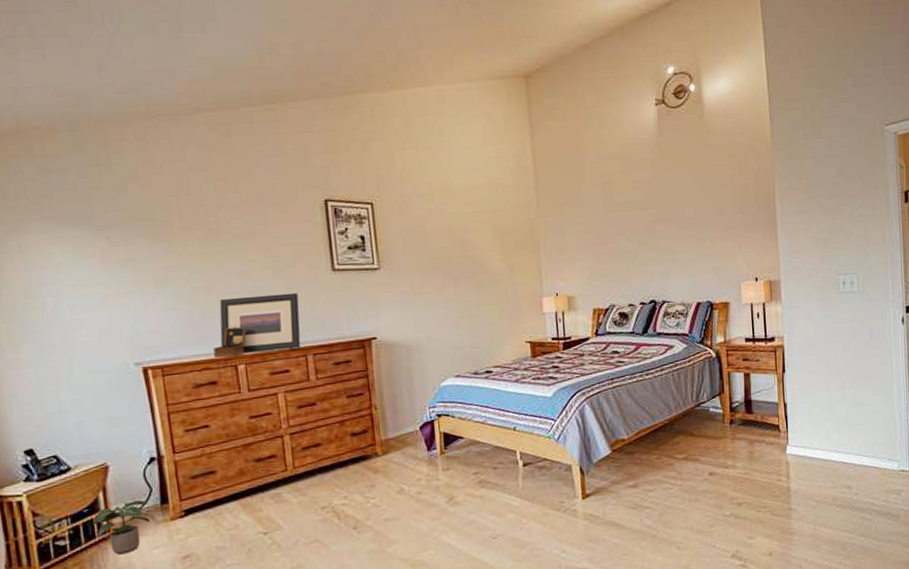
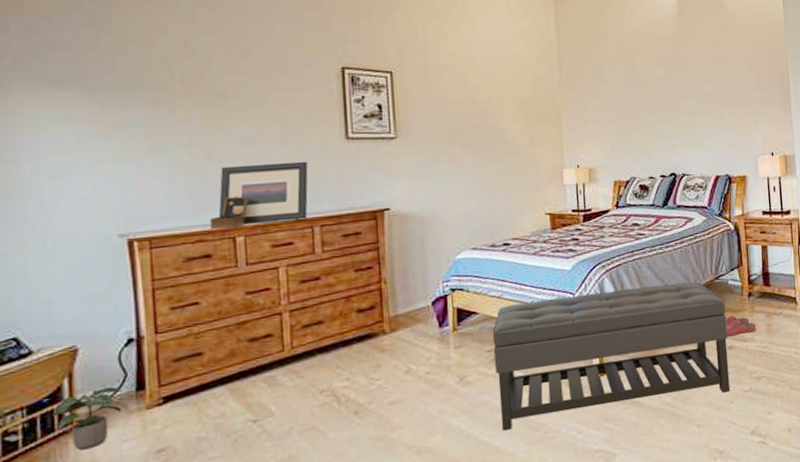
ottoman: none [477,409,711,548] -> present [492,281,731,431]
slippers: none [706,442,738,464] -> present [725,315,756,337]

